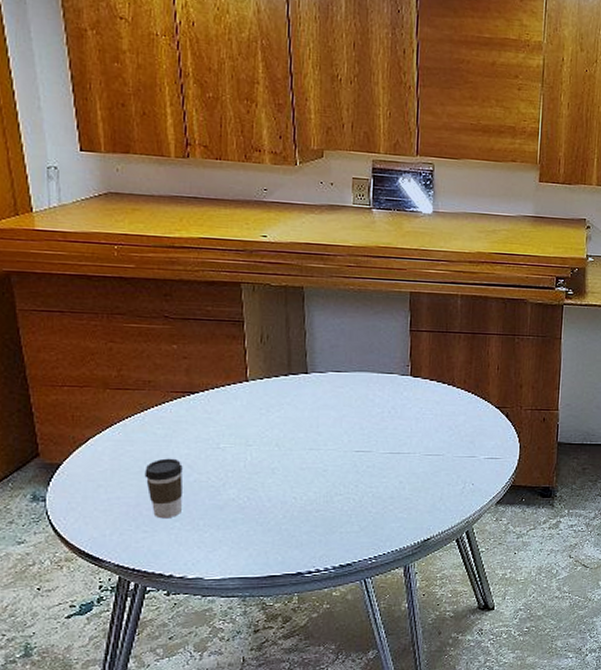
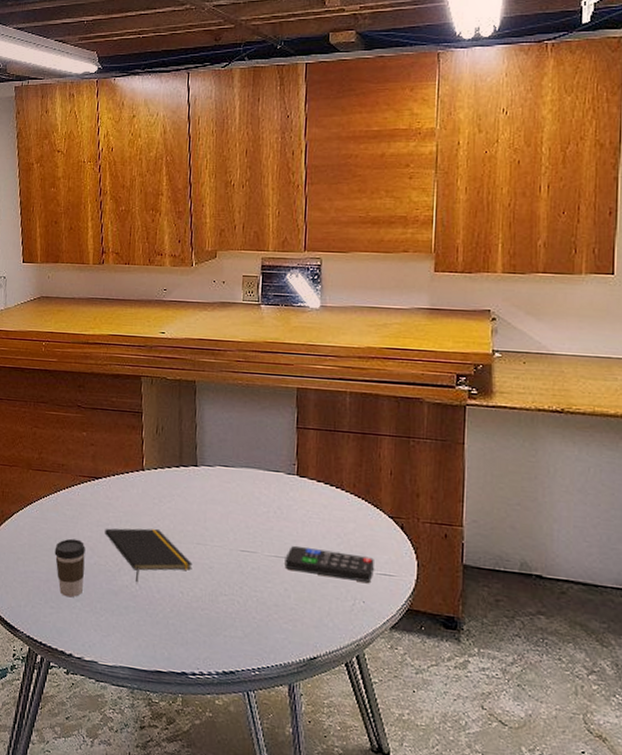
notepad: none [205,438,306,495] -> present [105,528,193,583]
remote control: none [399,441,482,467] -> present [284,545,374,583]

